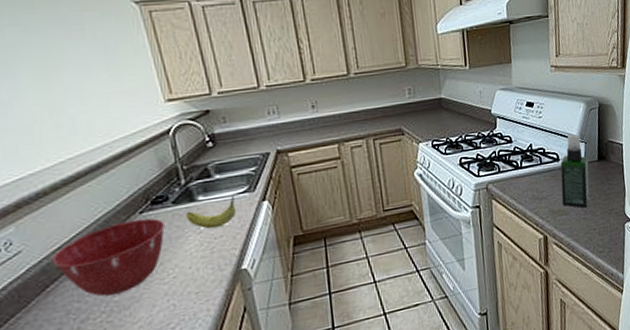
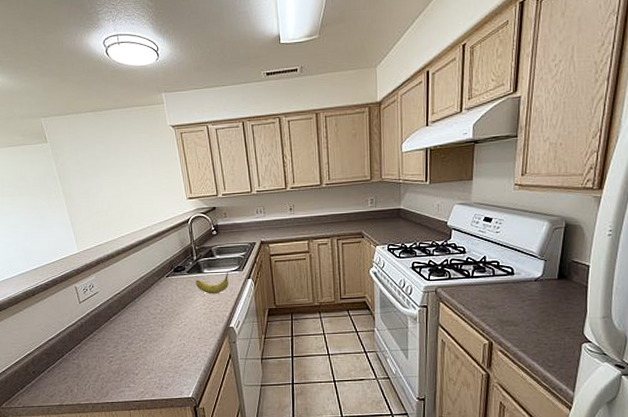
mixing bowl: present [51,218,165,296] -> none [114,280,181,330]
spray bottle: present [560,134,590,208] -> none [512,251,547,323]

